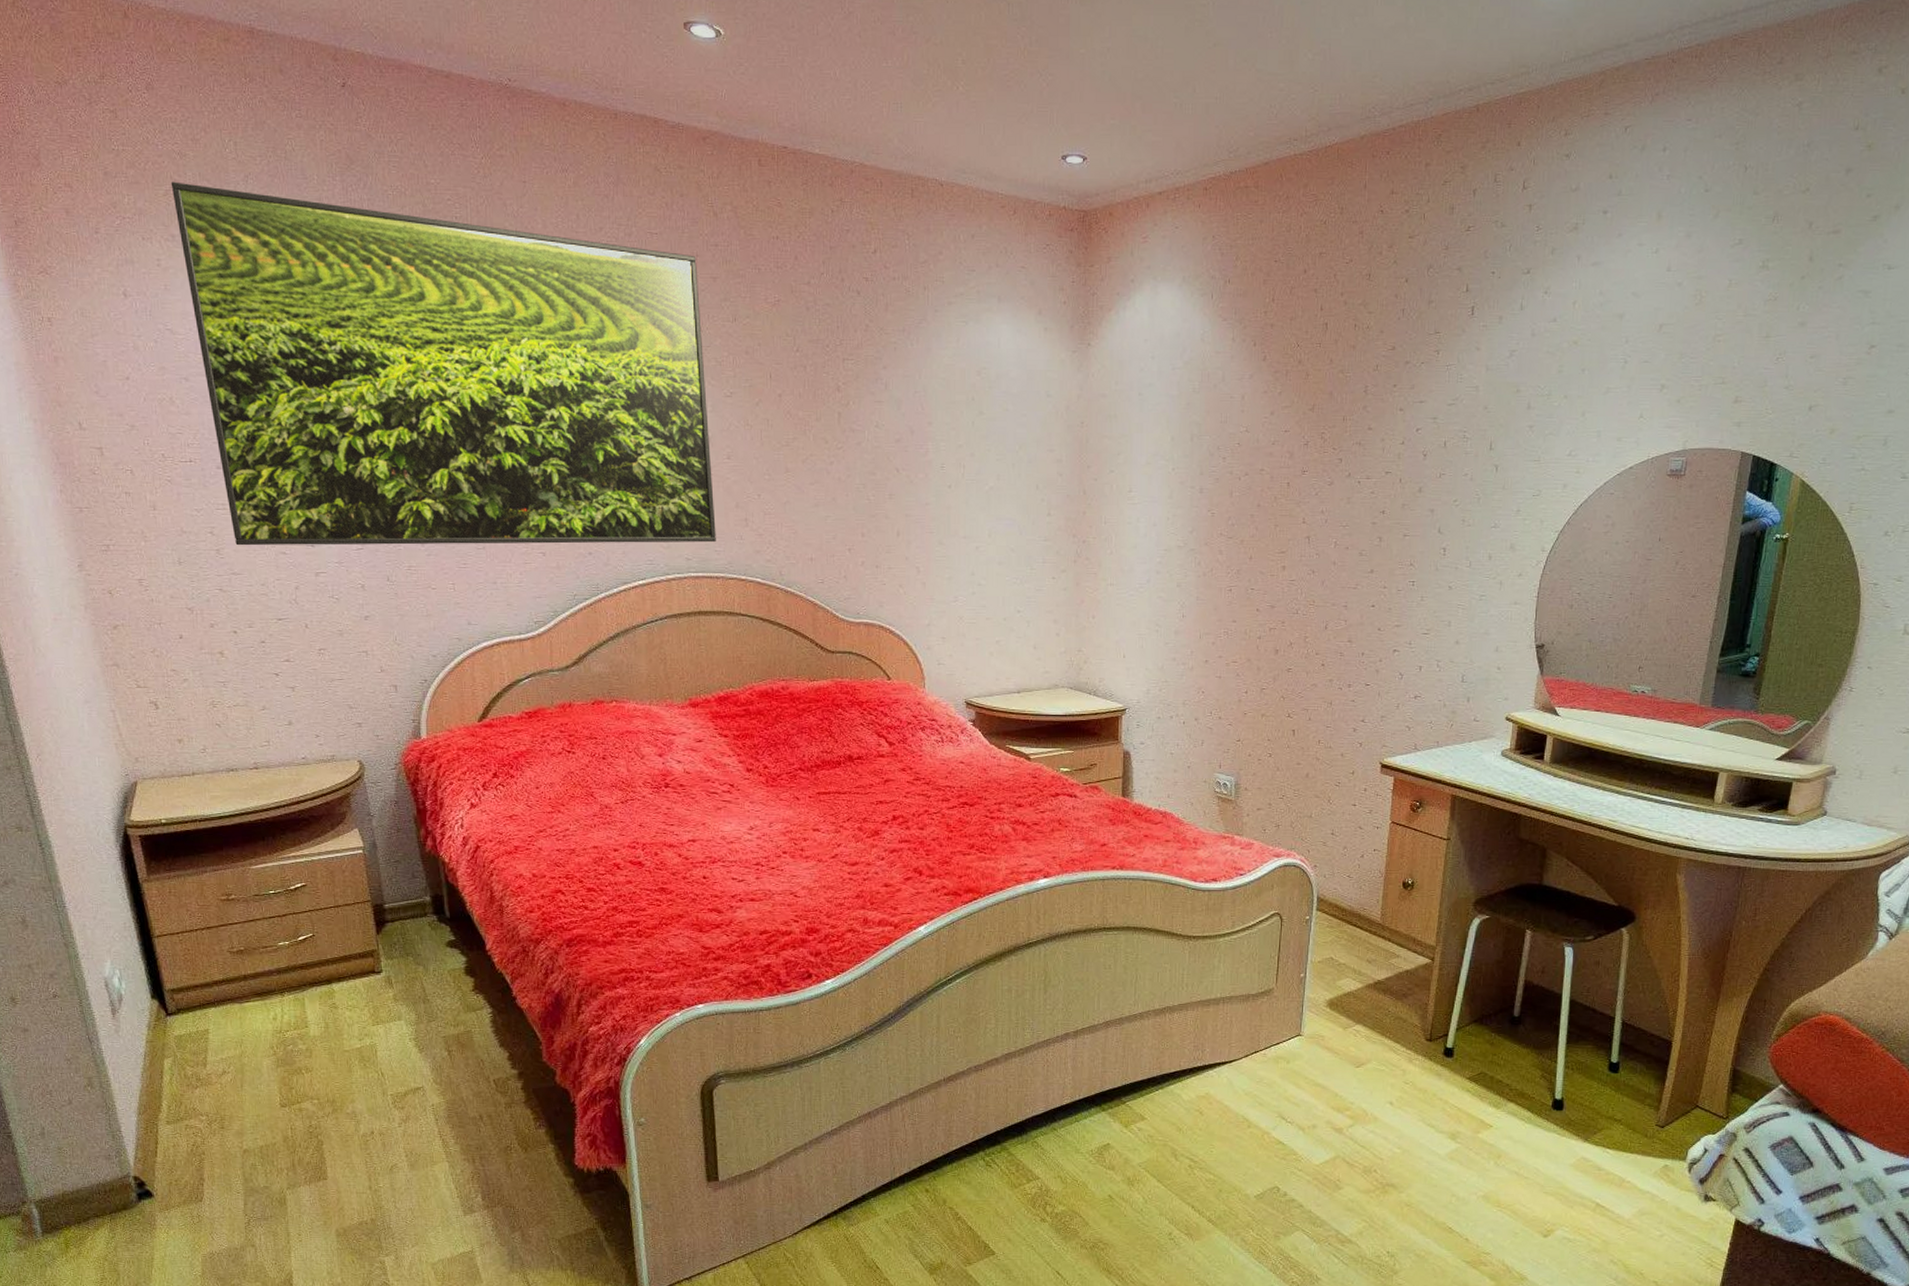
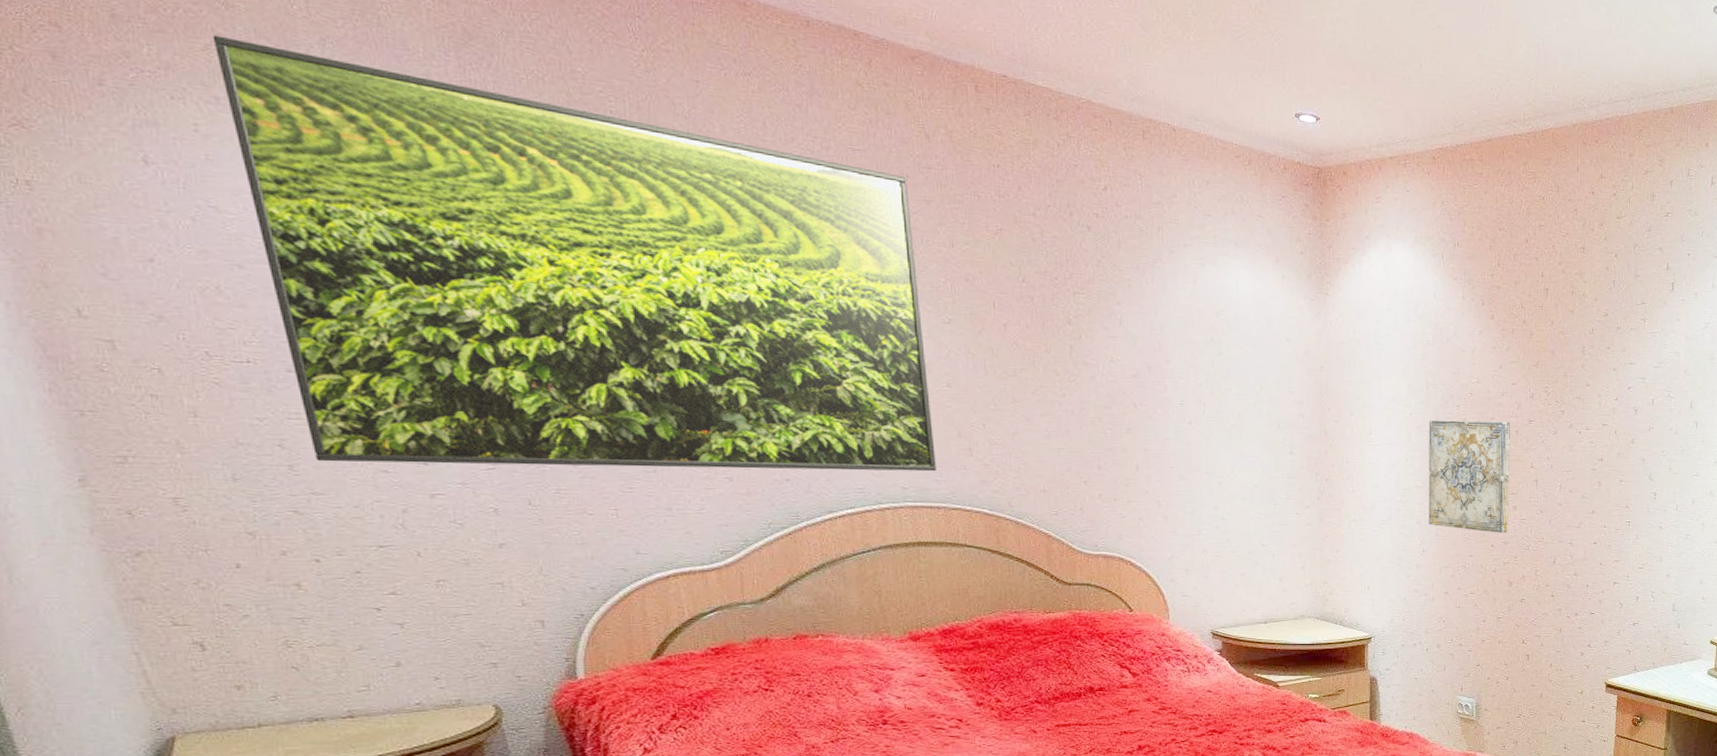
wall art: none [1189,473,1281,596] -> present [1428,420,1510,533]

